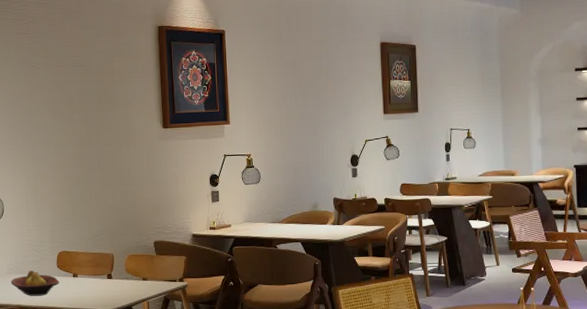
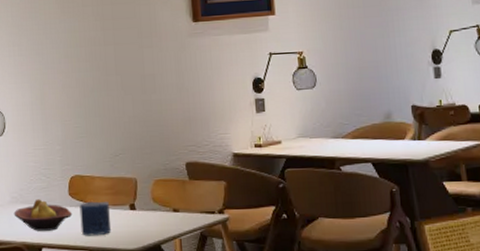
candle: none [66,272,92,300] -> present [79,201,112,236]

